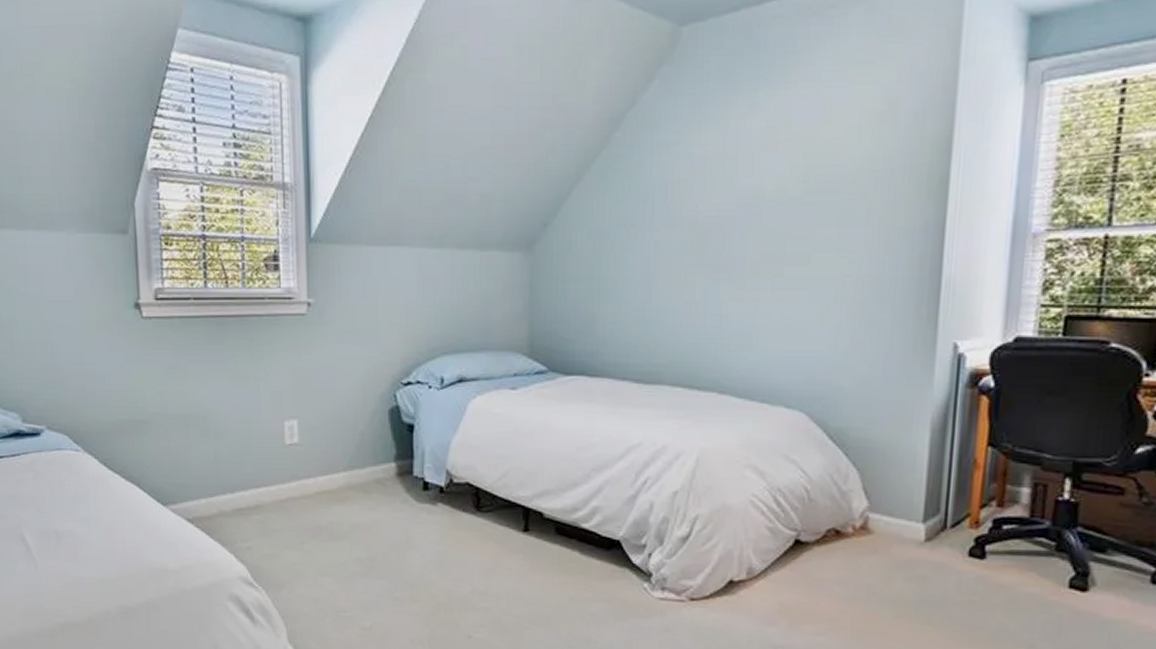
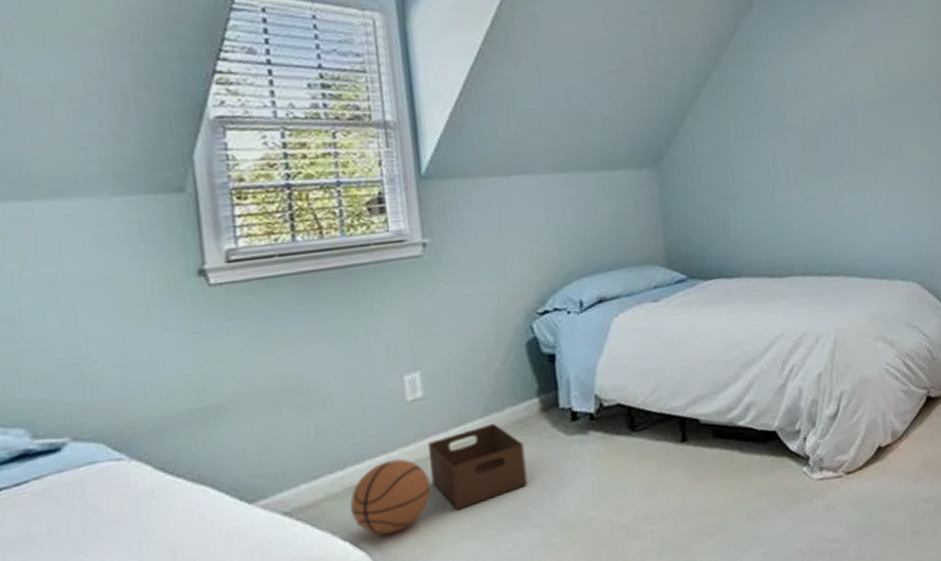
basketball: none [236,493,299,555] -> present [350,459,431,535]
storage basket: none [300,479,380,549] -> present [428,424,528,511]

